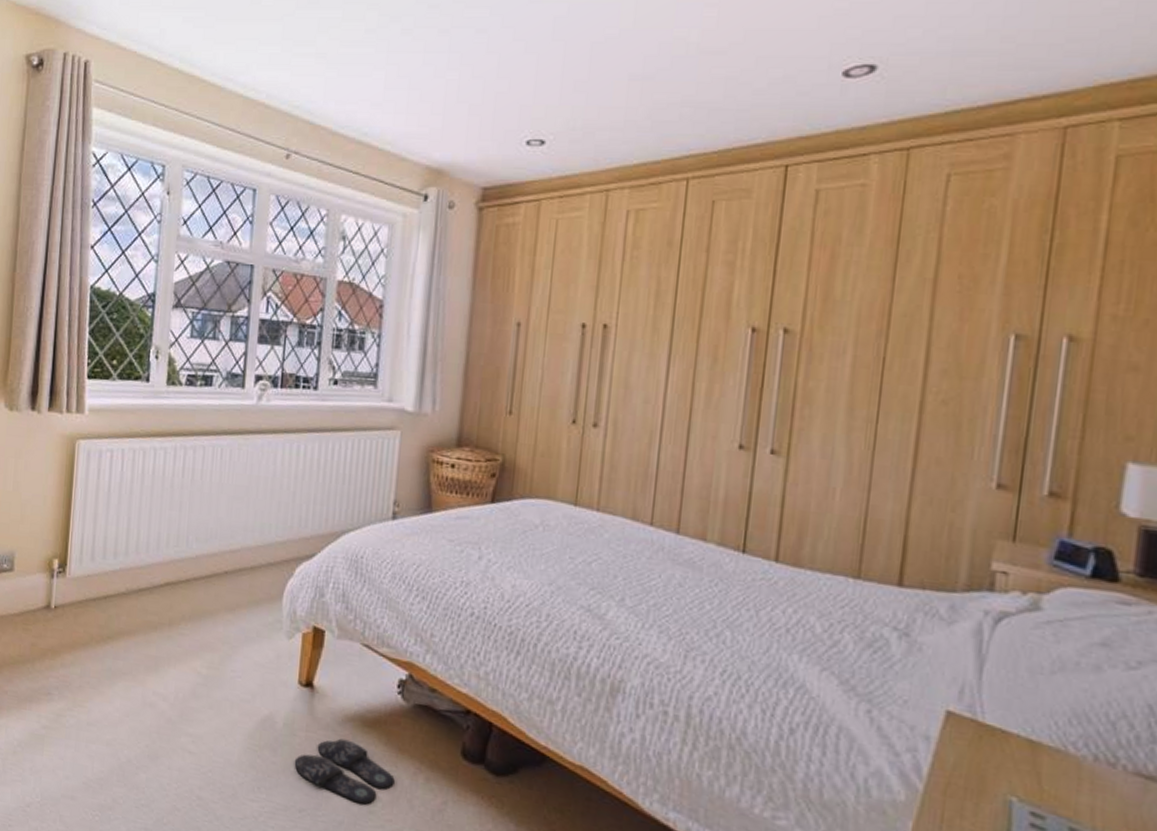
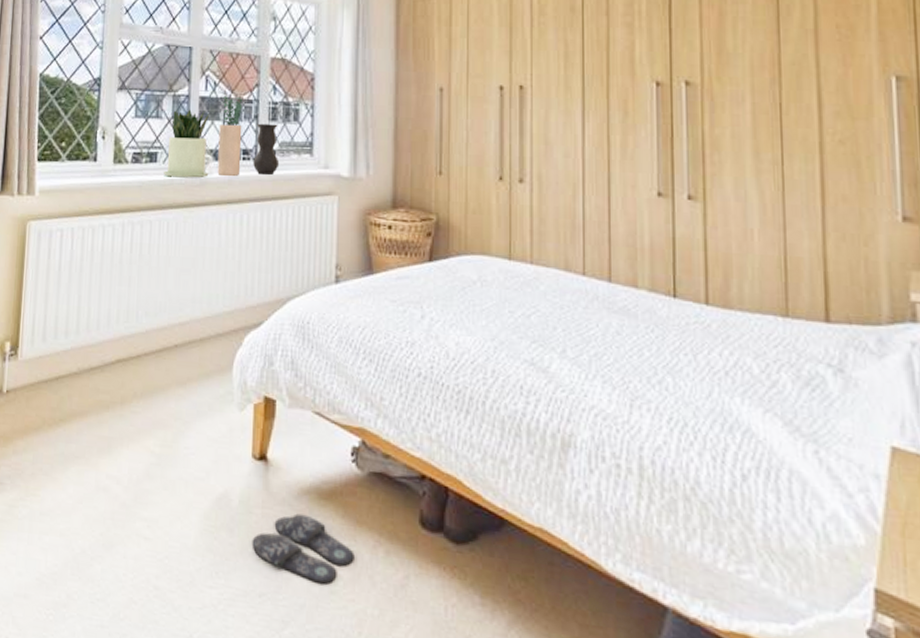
planter: none [219,332,270,405] -> present [164,109,210,179]
vase: none [275,312,305,406] -> present [217,89,242,177]
vase: none [313,350,342,407] -> present [253,123,280,176]

